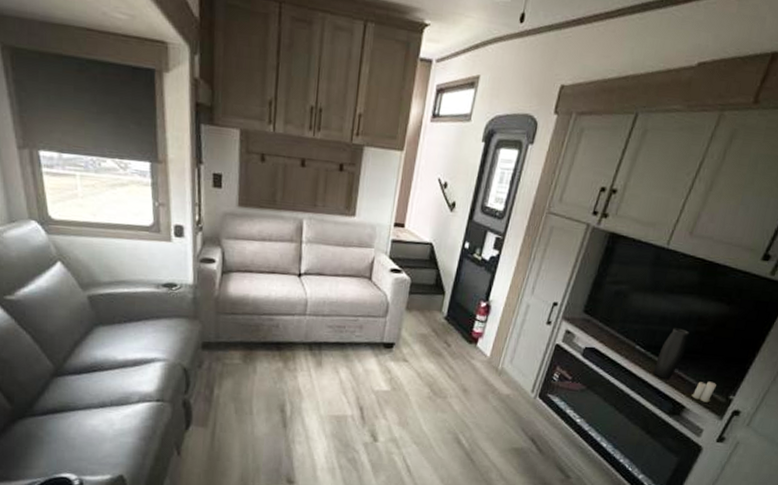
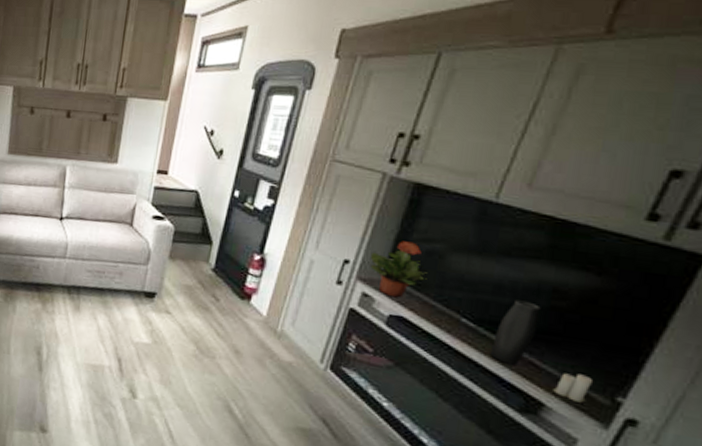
potted plant: none [573,284,615,333] -> present [370,241,428,298]

